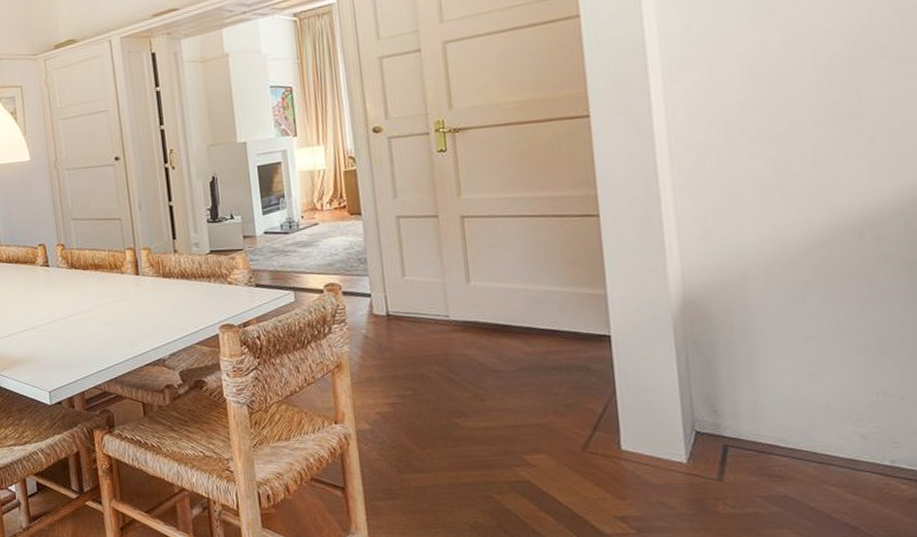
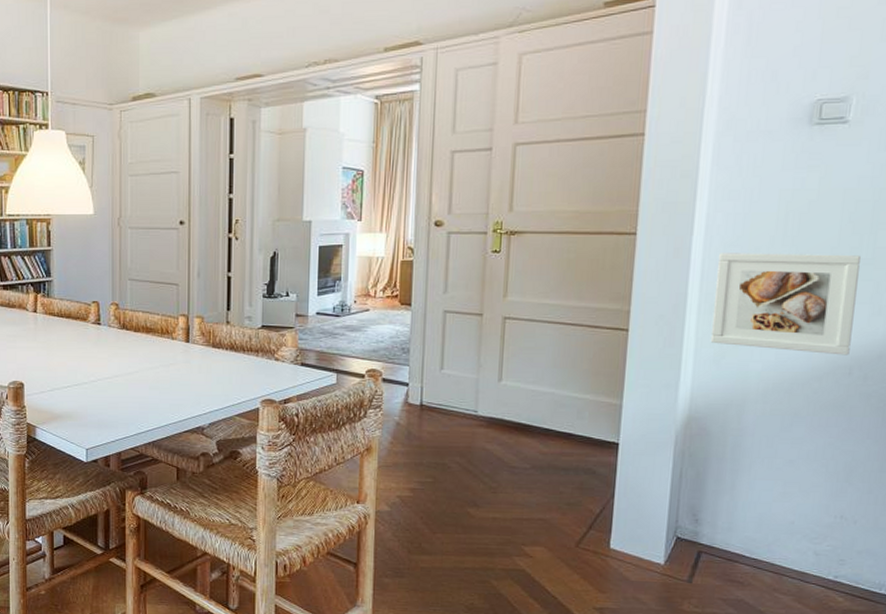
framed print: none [685,110,855,220] -> present [710,253,862,355]

